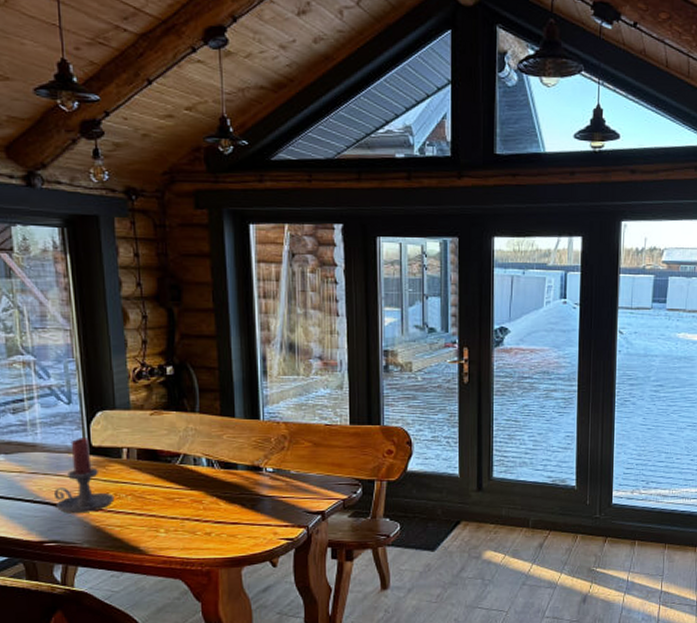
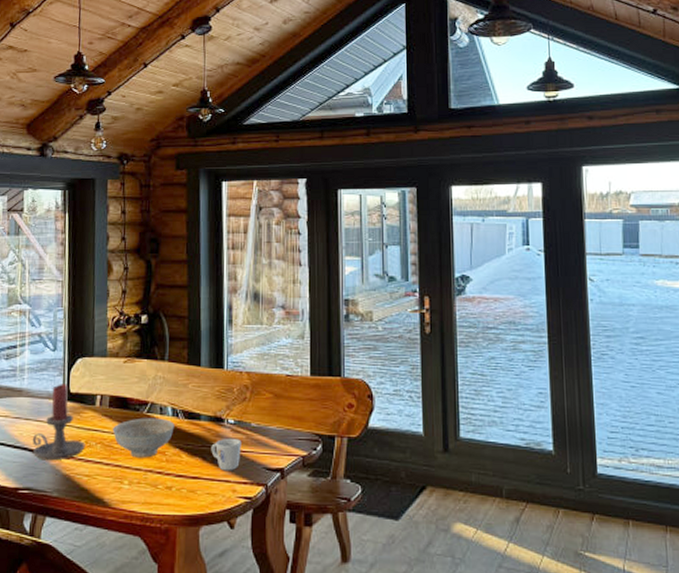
decorative bowl: none [142,468,210,507] -> present [112,417,175,458]
mug: none [250,485,281,516] -> present [211,438,242,471]

